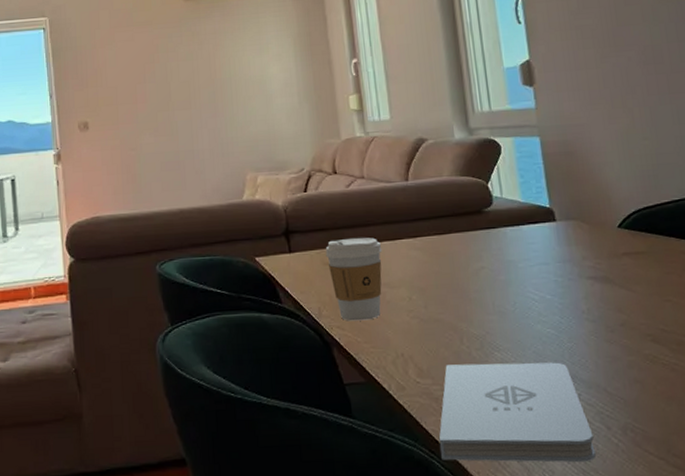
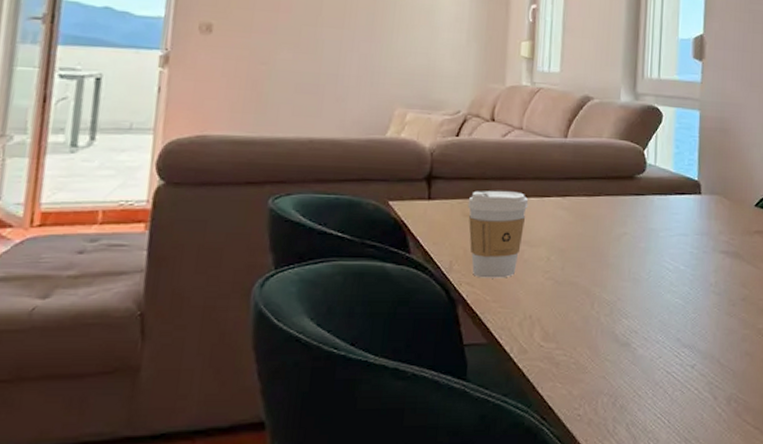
notepad: present [438,362,596,463] -> none [551,329,700,431]

